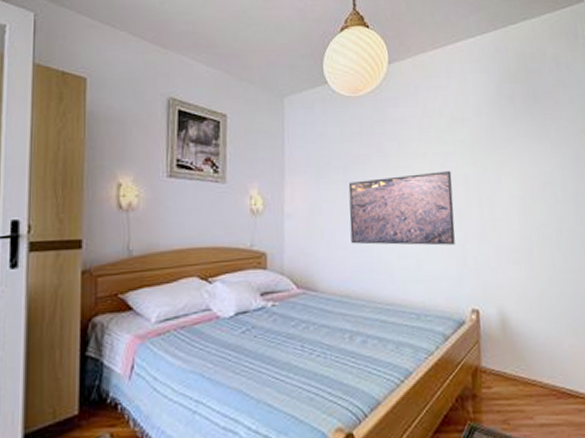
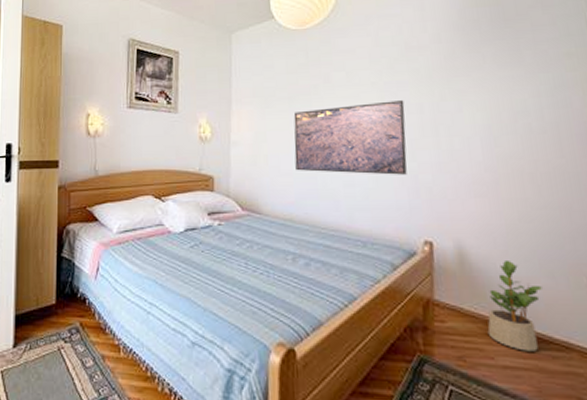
potted plant: none [526,322,569,408] -> present [487,259,542,352]

